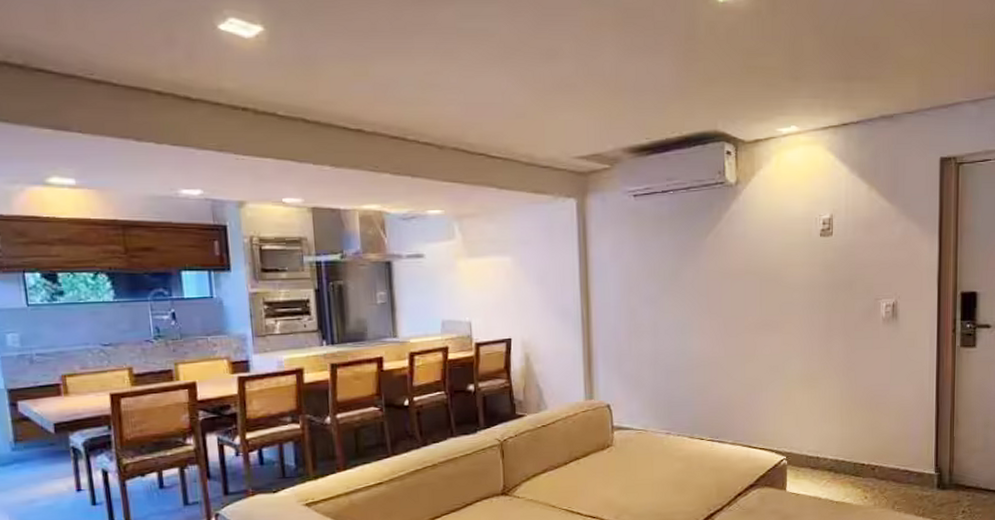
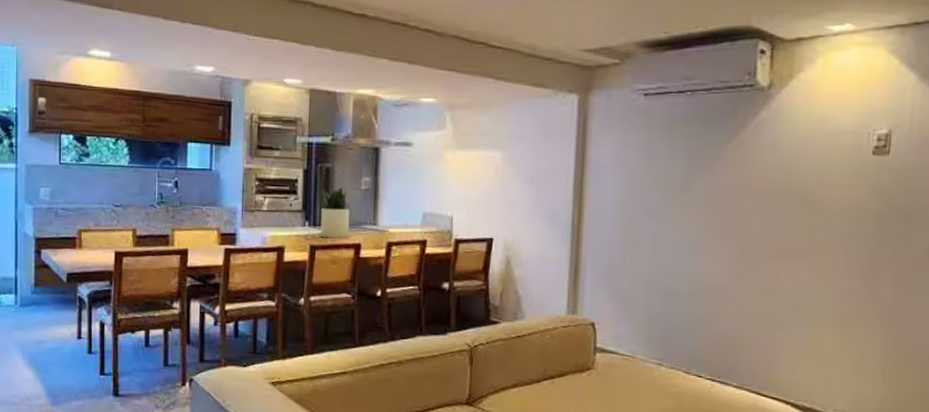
planter: none [335,304,373,356] -> present [318,187,352,240]

